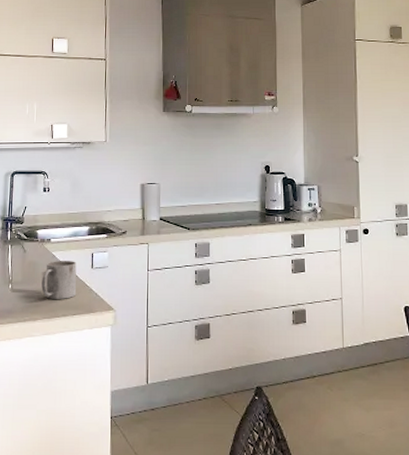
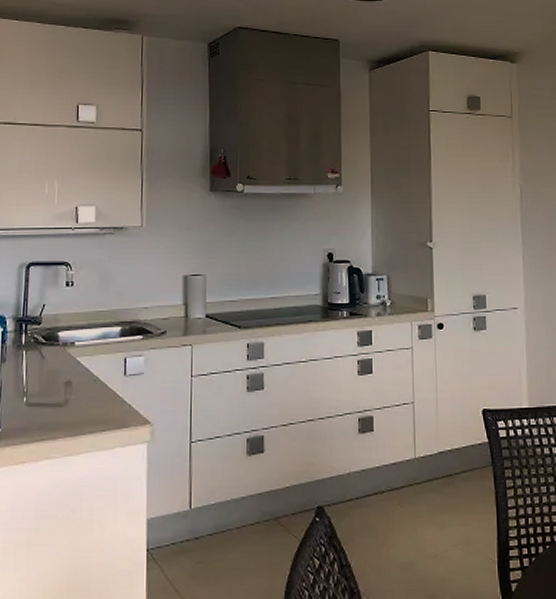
mug: present [41,261,77,299] -> none [63,367,106,413]

